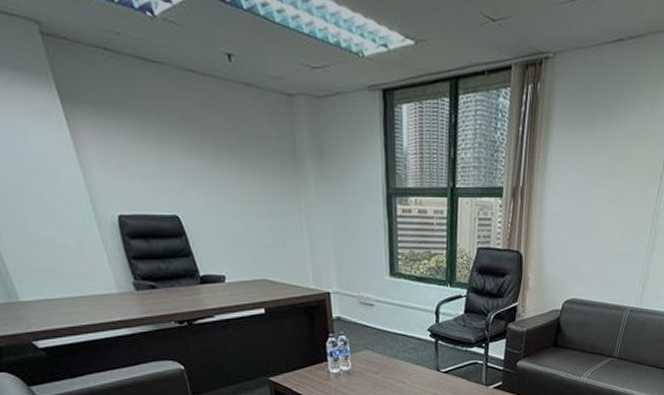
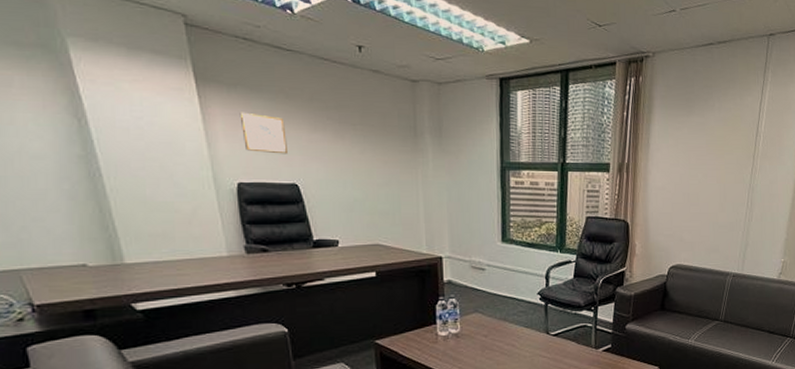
wall art: none [111,135,165,183] -> present [239,112,287,154]

